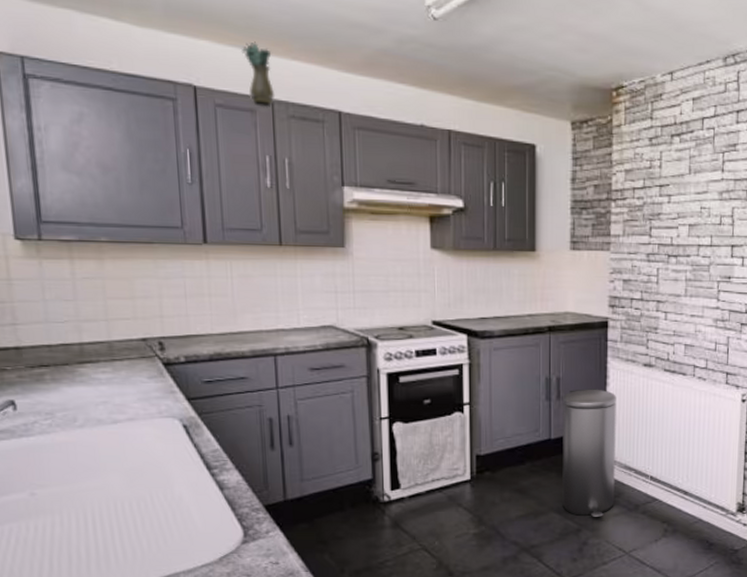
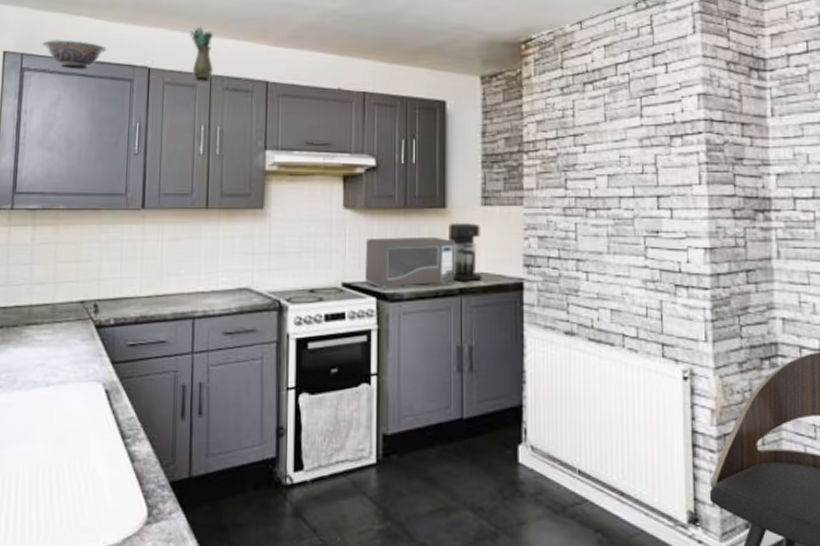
decorative bowl: none [47,41,138,83] -> present [42,39,107,71]
microwave: none [455,278,544,328] -> present [365,236,455,290]
coffee maker: none [537,265,571,321] -> present [447,222,483,282]
pedal bin: present [562,389,616,518] -> none [476,360,537,520]

